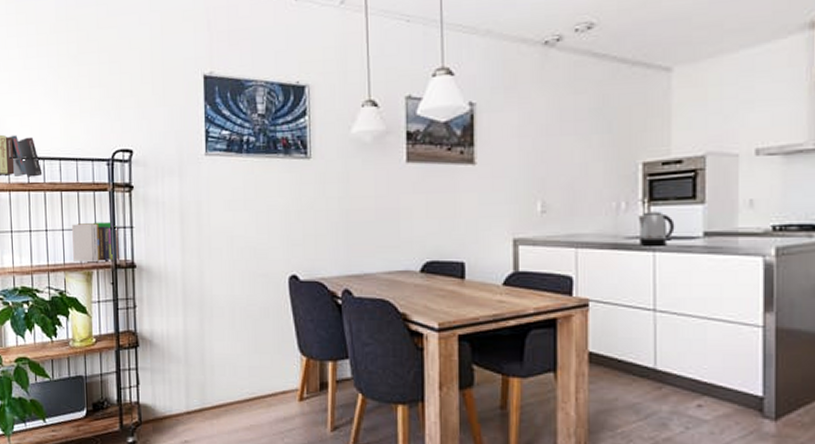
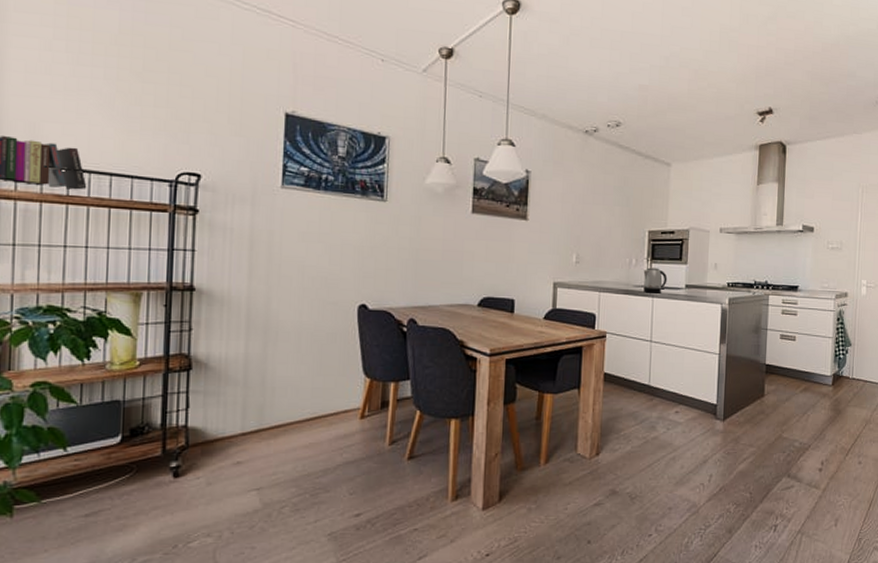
books: present [72,221,119,262] -> none [119,242,177,283]

